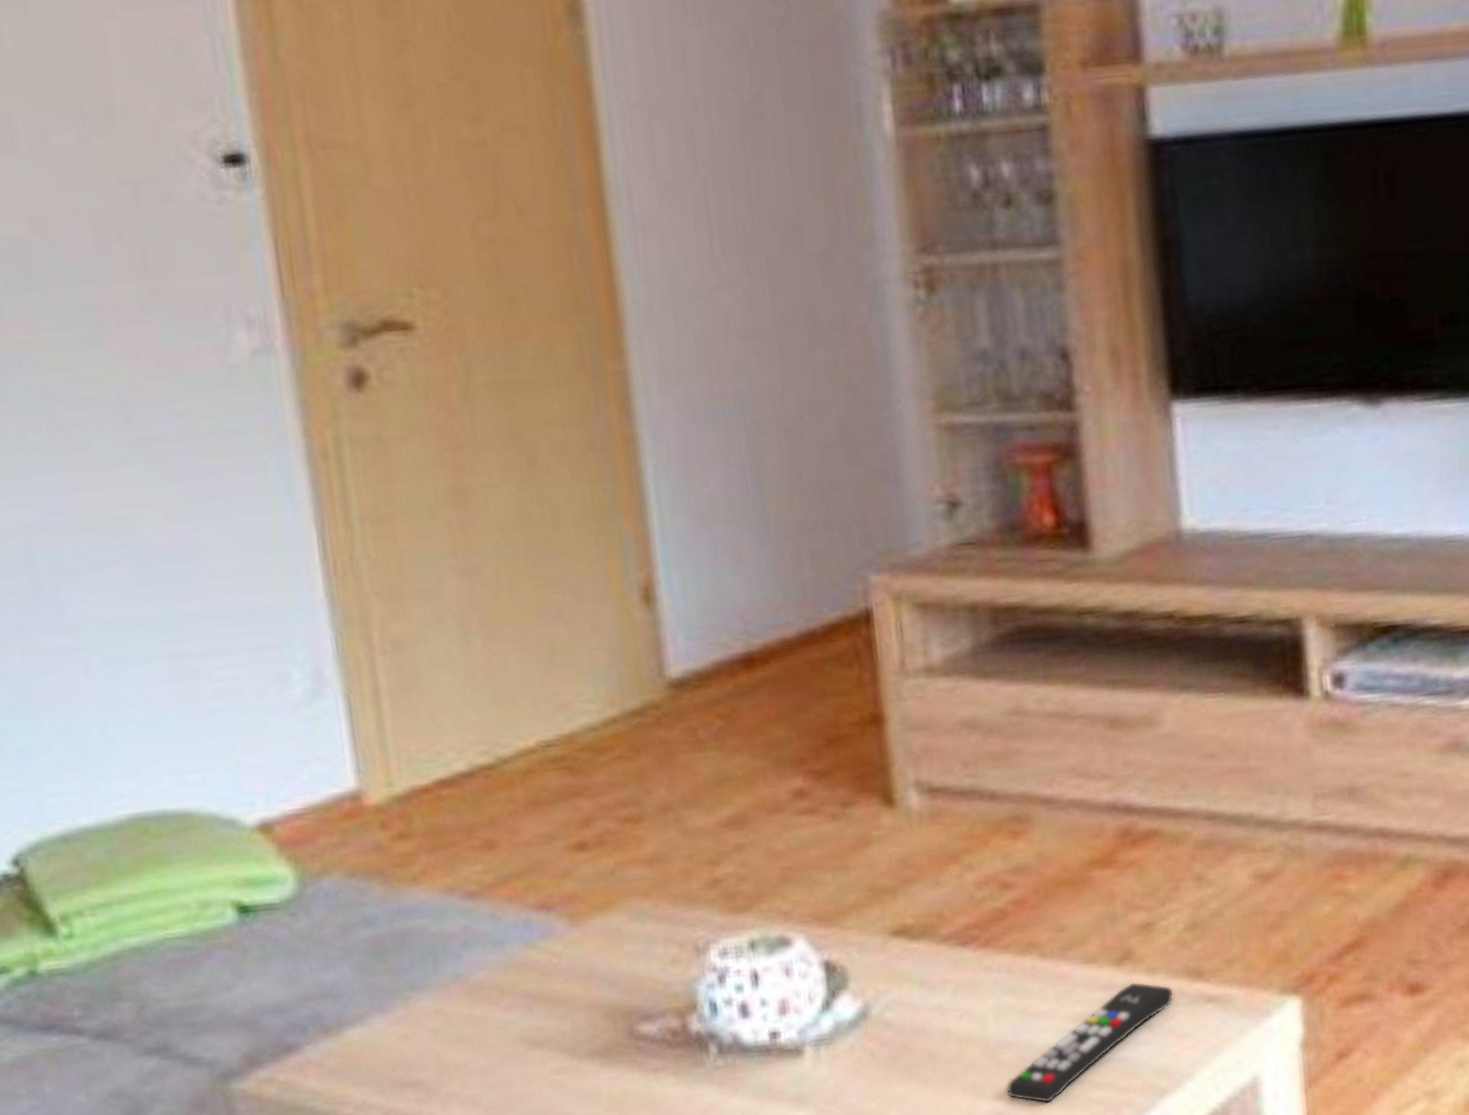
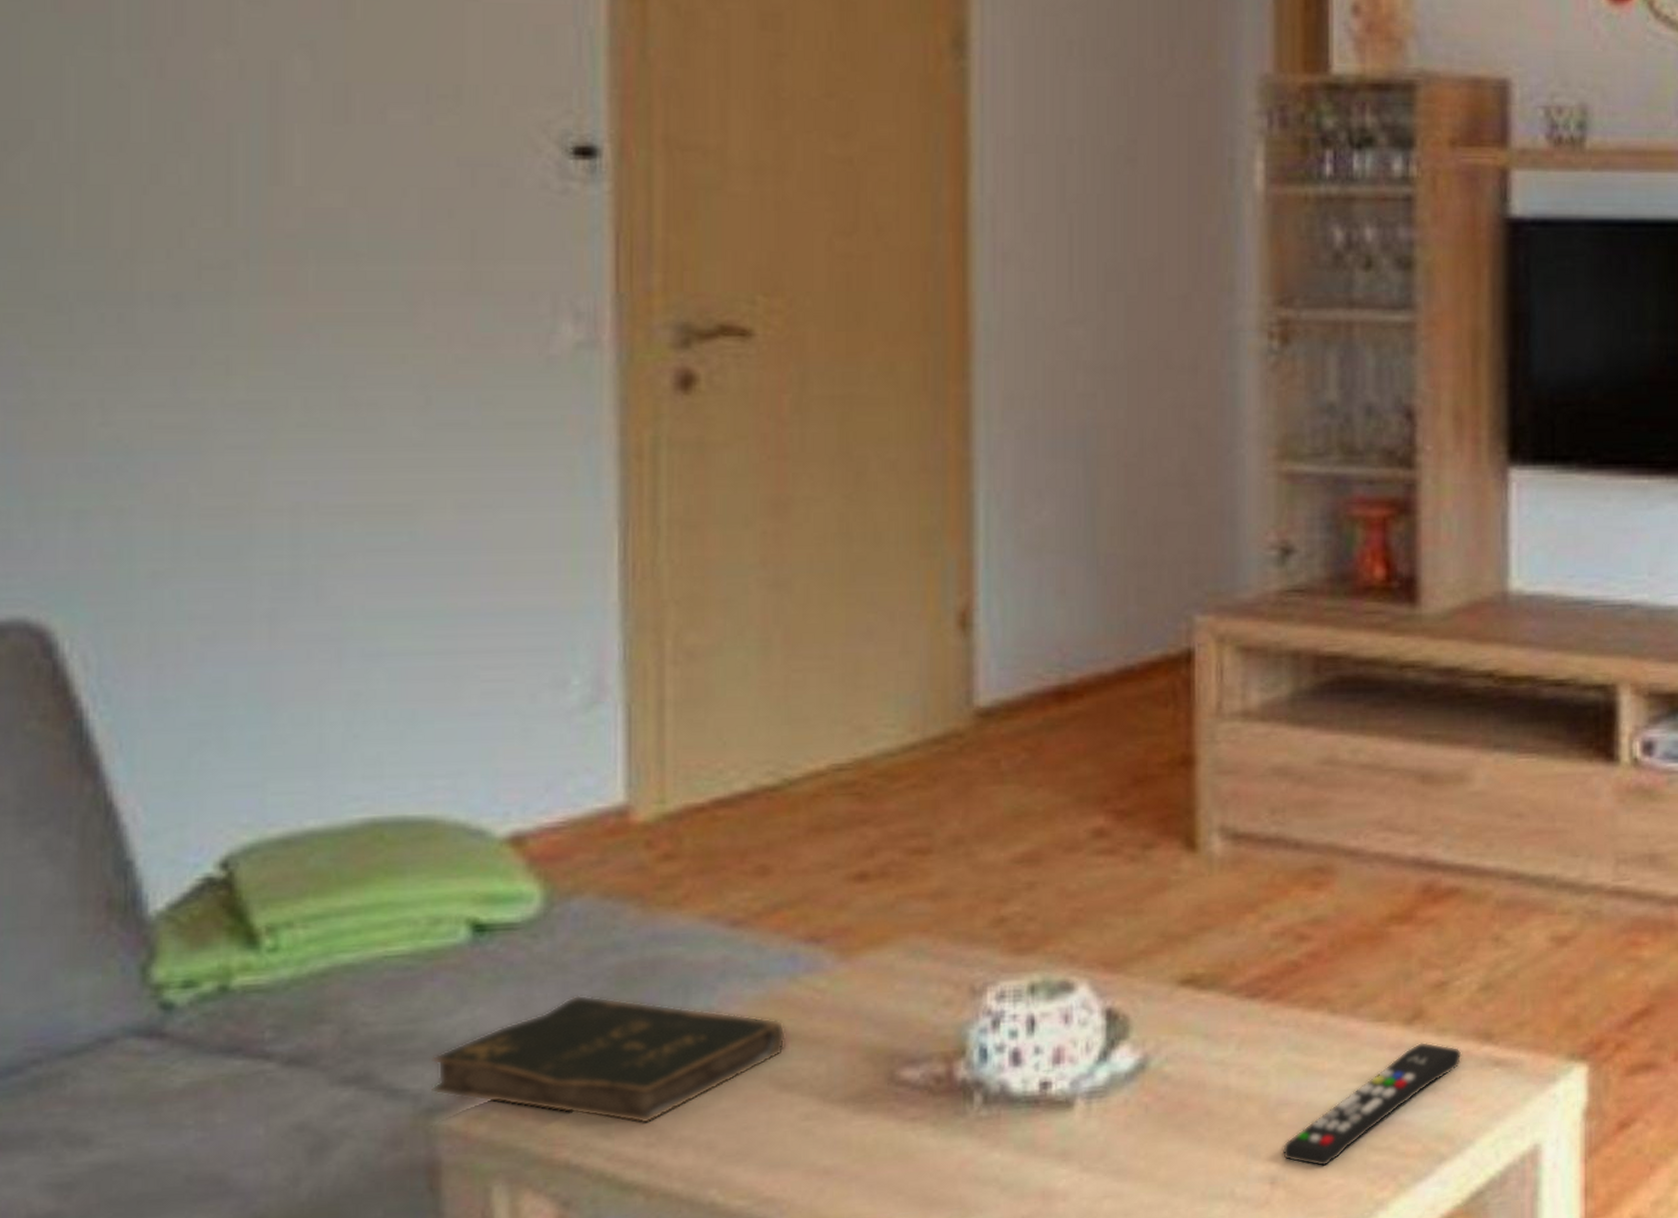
bible: none [219,966,531,1082] -> present [432,994,787,1124]

